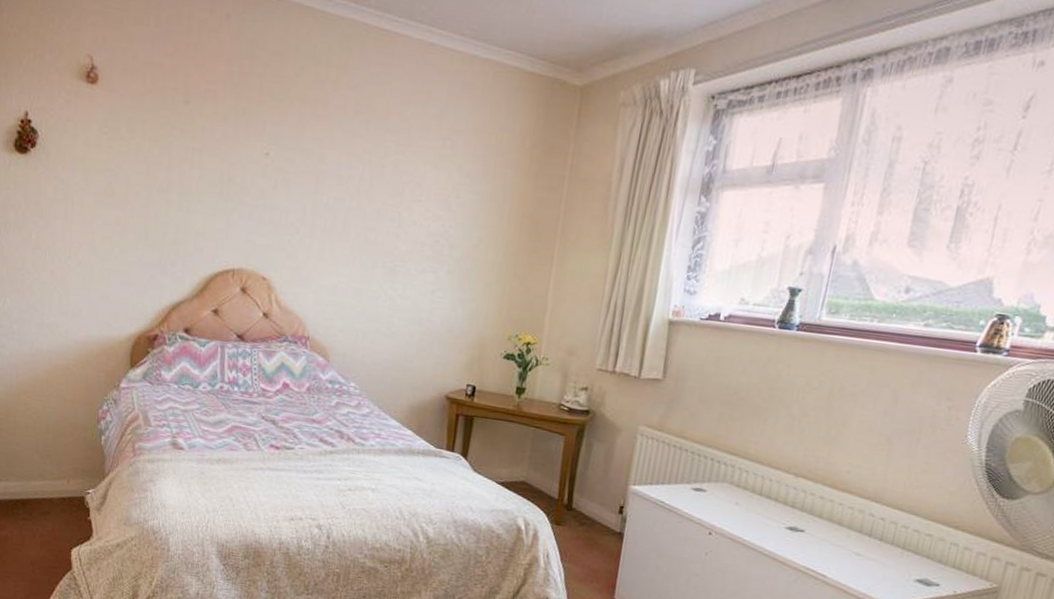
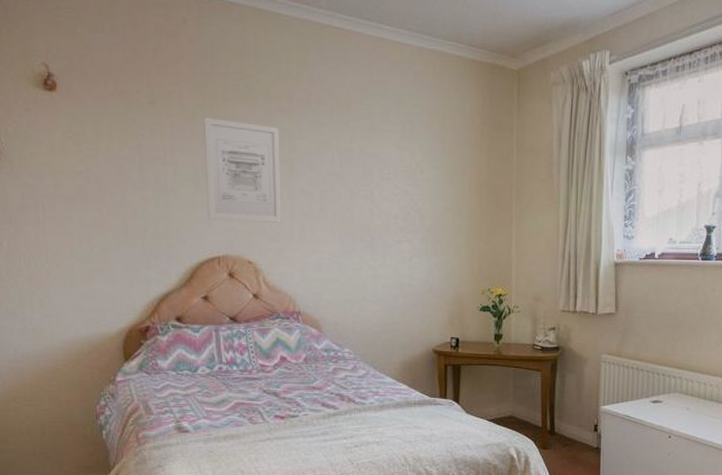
wall art: none [227,120,311,239] -> present [203,117,282,223]

